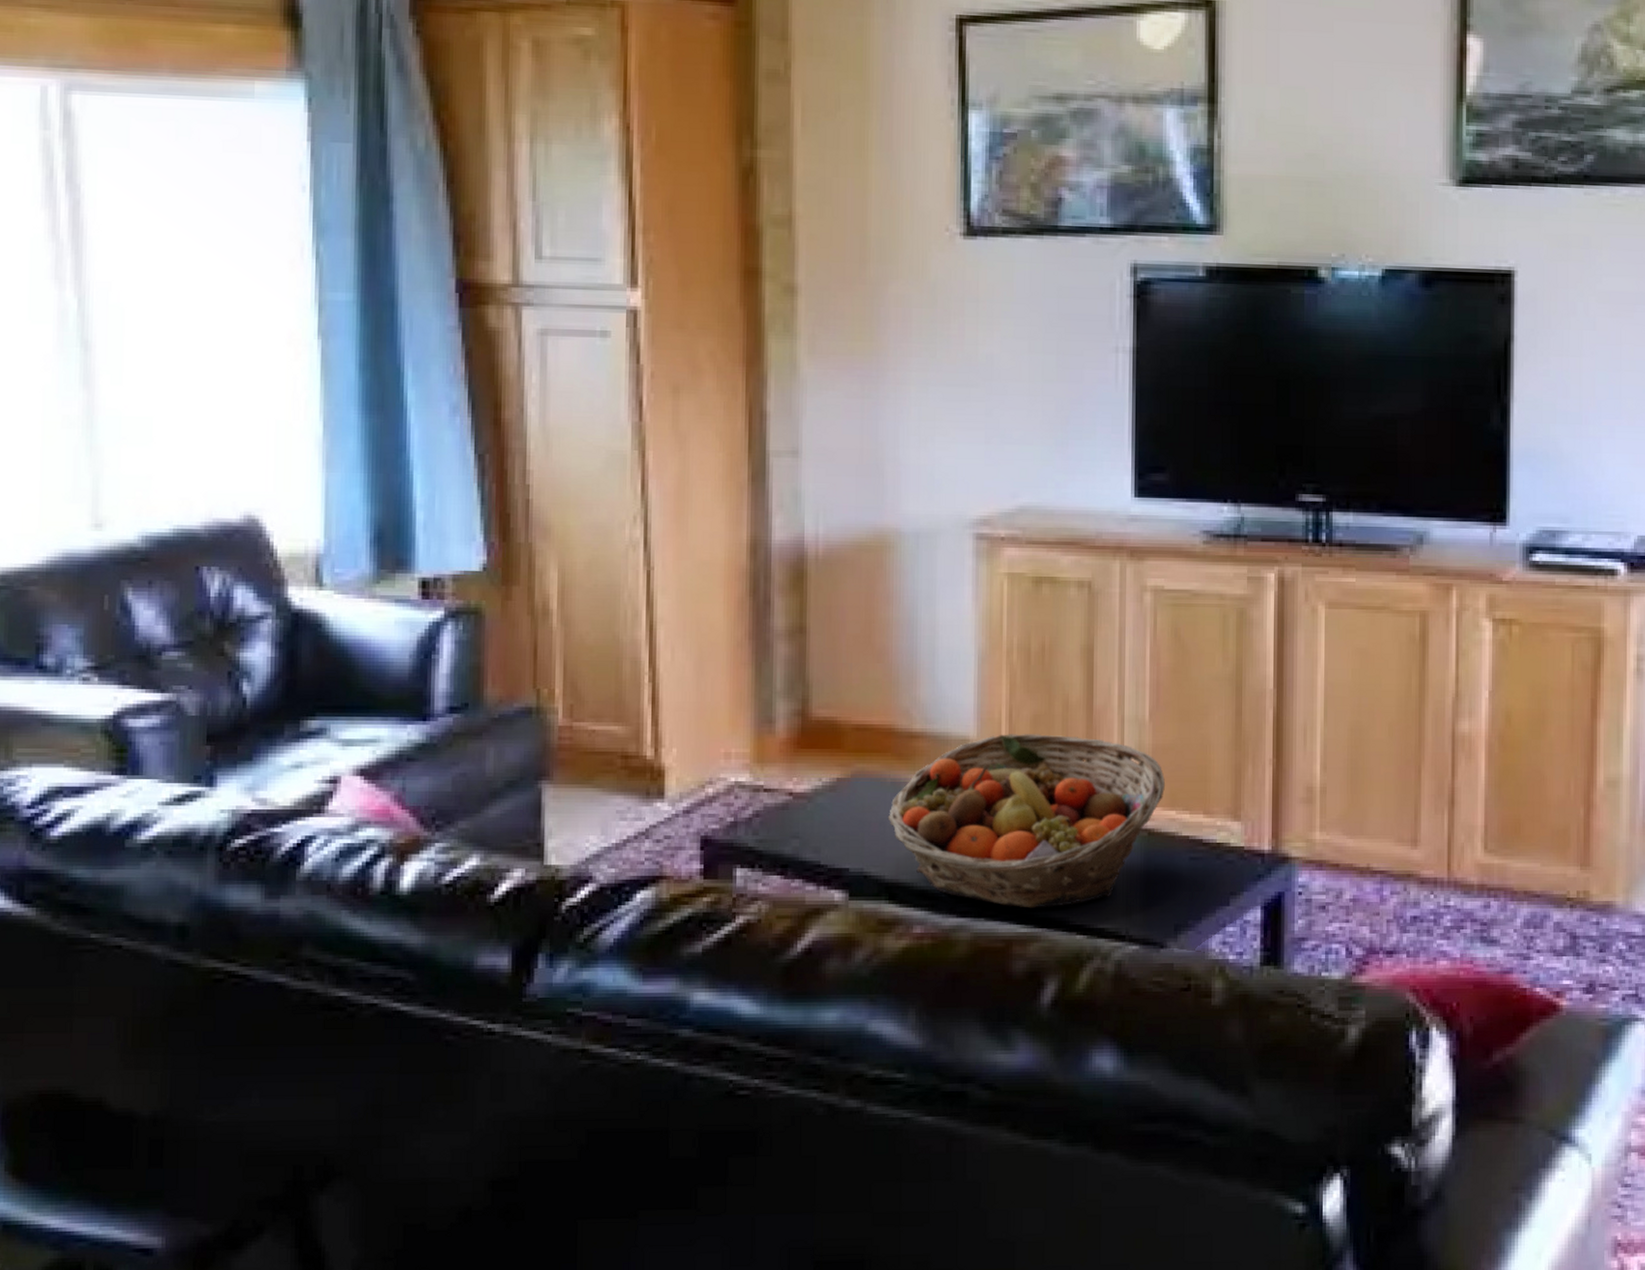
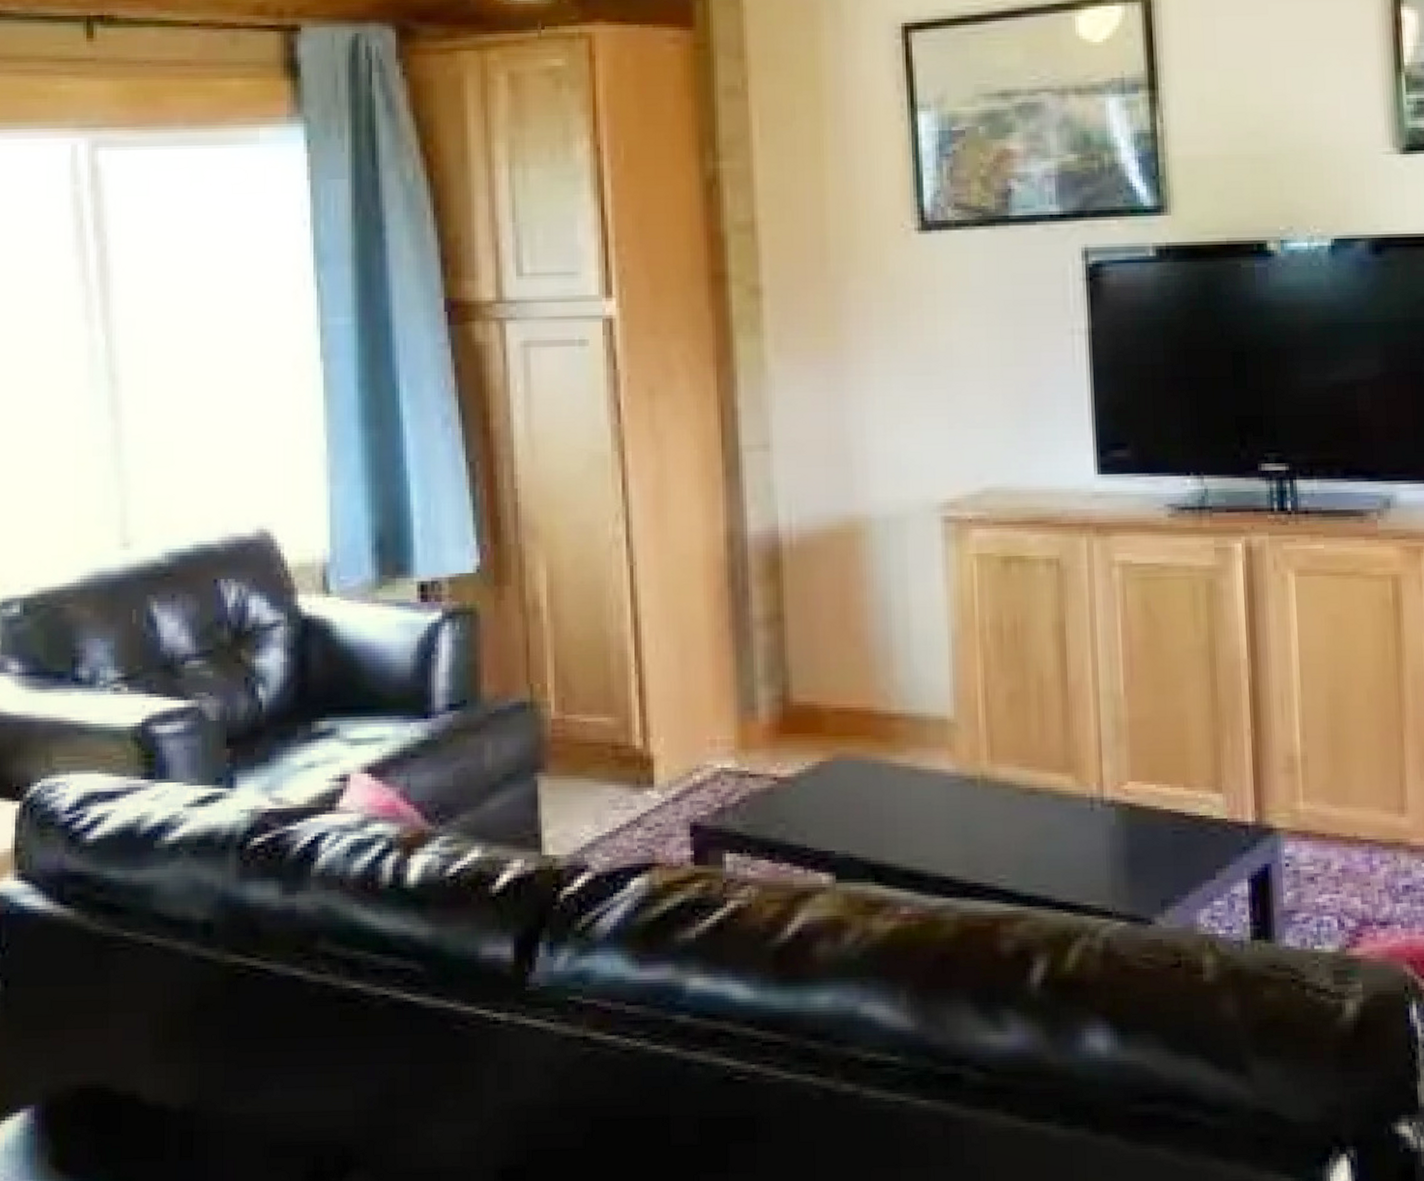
fruit basket: present [887,734,1165,908] -> none [870,712,1144,887]

